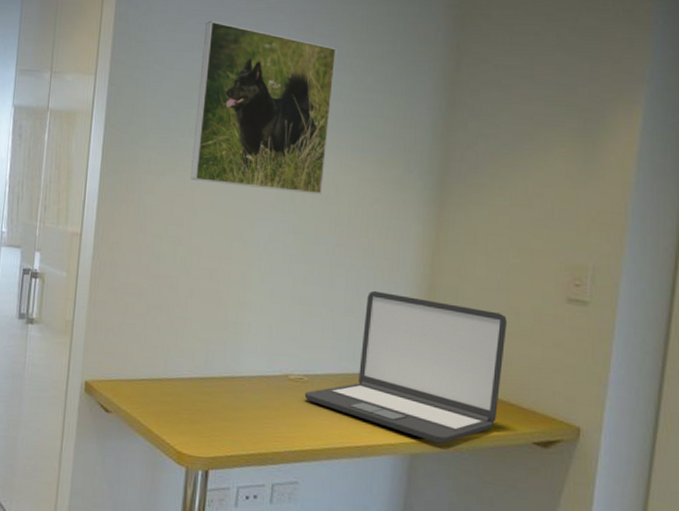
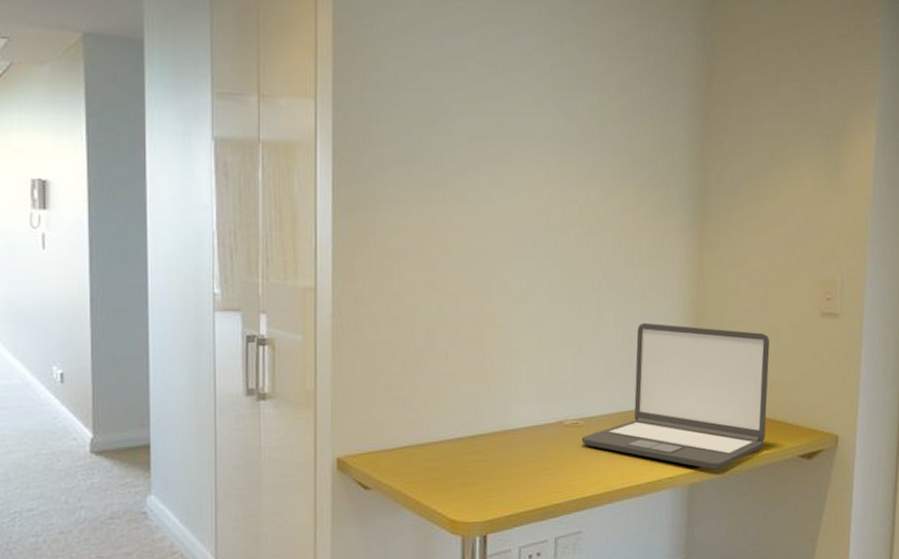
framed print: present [191,20,337,195] -> none [439,32,589,225]

